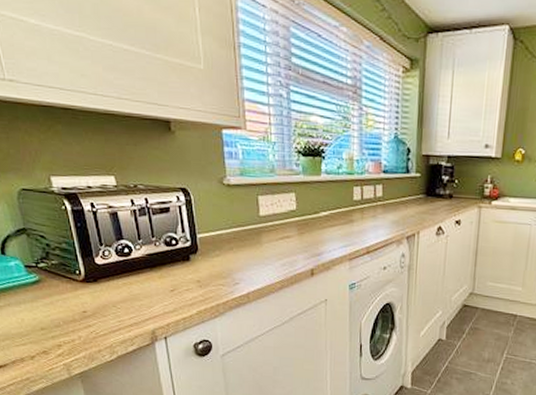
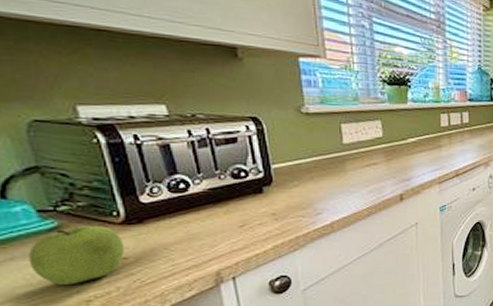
fruit: none [19,281,85,331] -> present [28,225,125,286]

